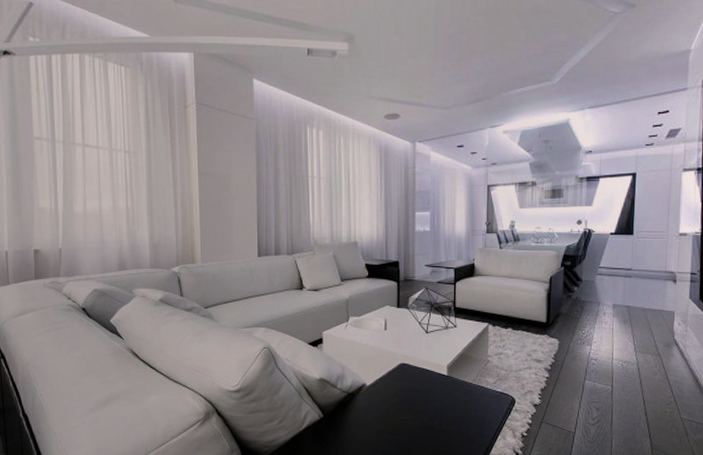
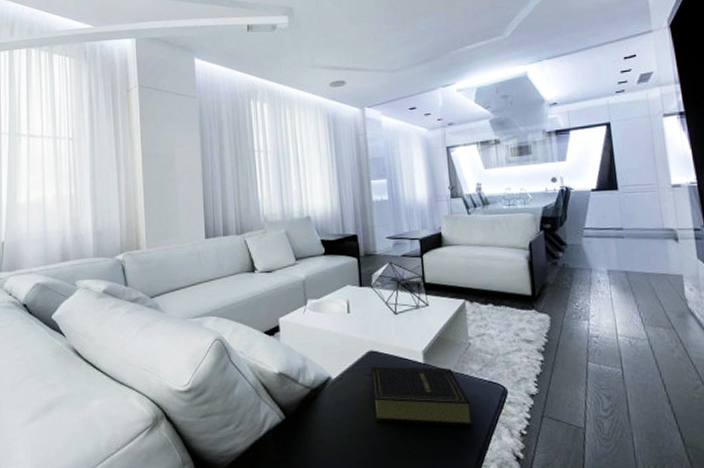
book: none [394,377,484,429] -> present [363,366,473,428]

